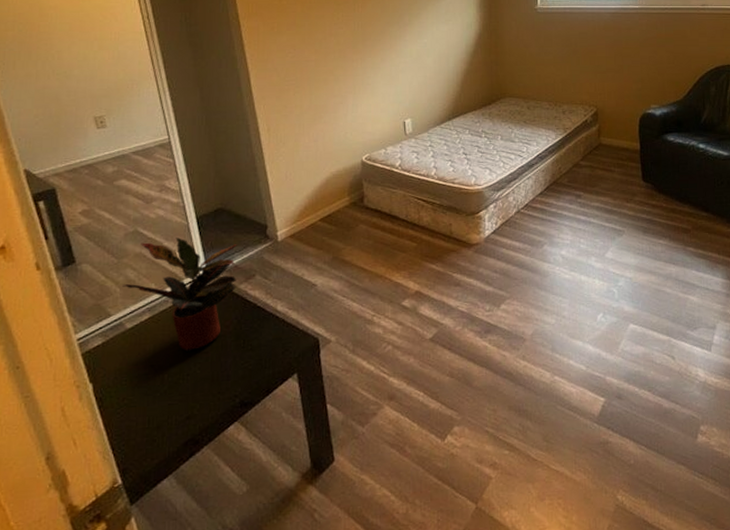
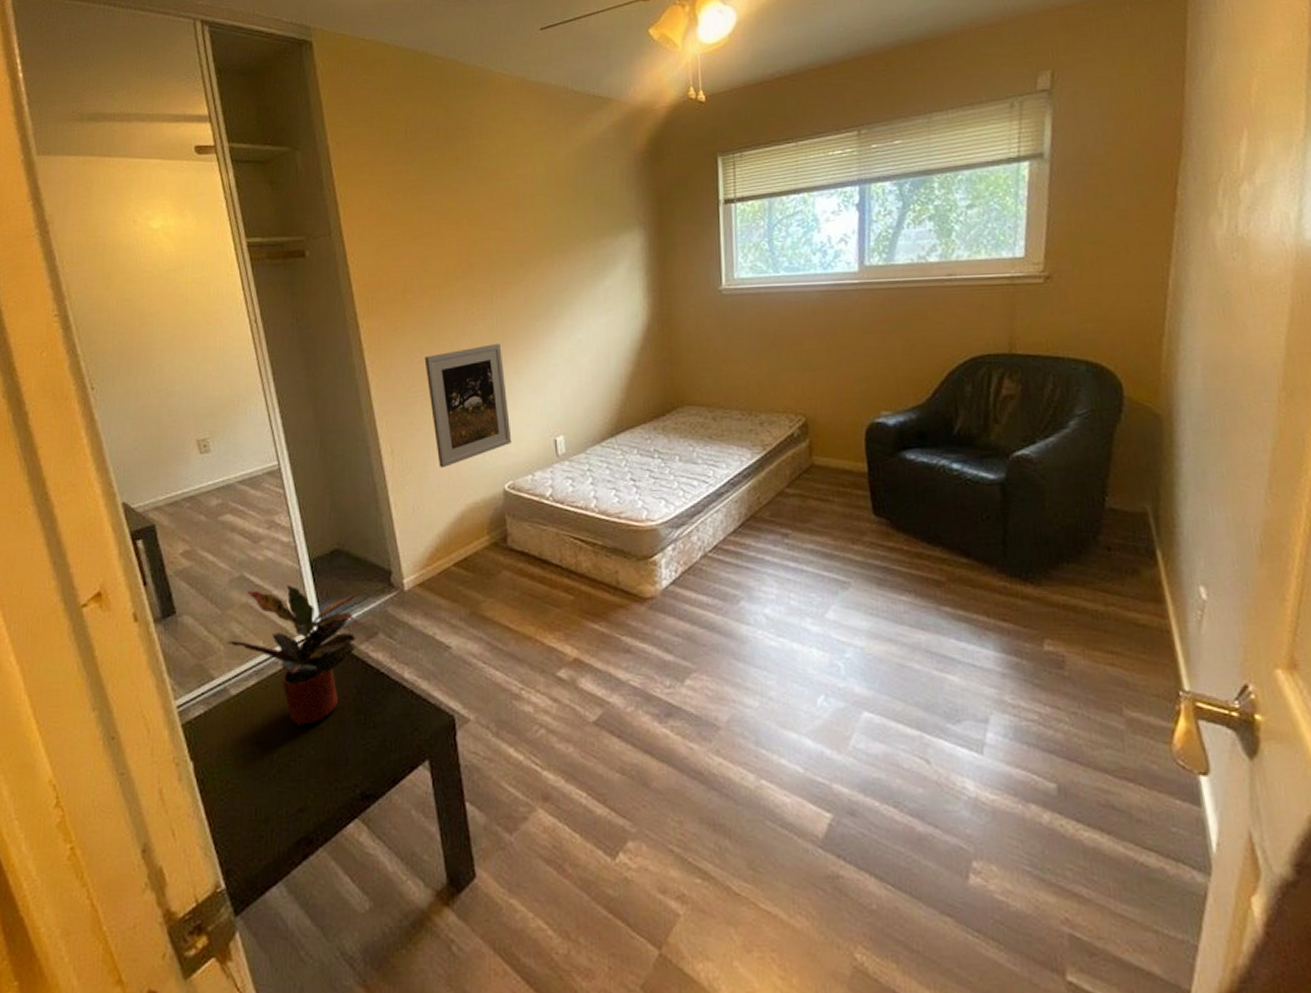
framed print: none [297,43,369,143] -> present [424,343,512,468]

